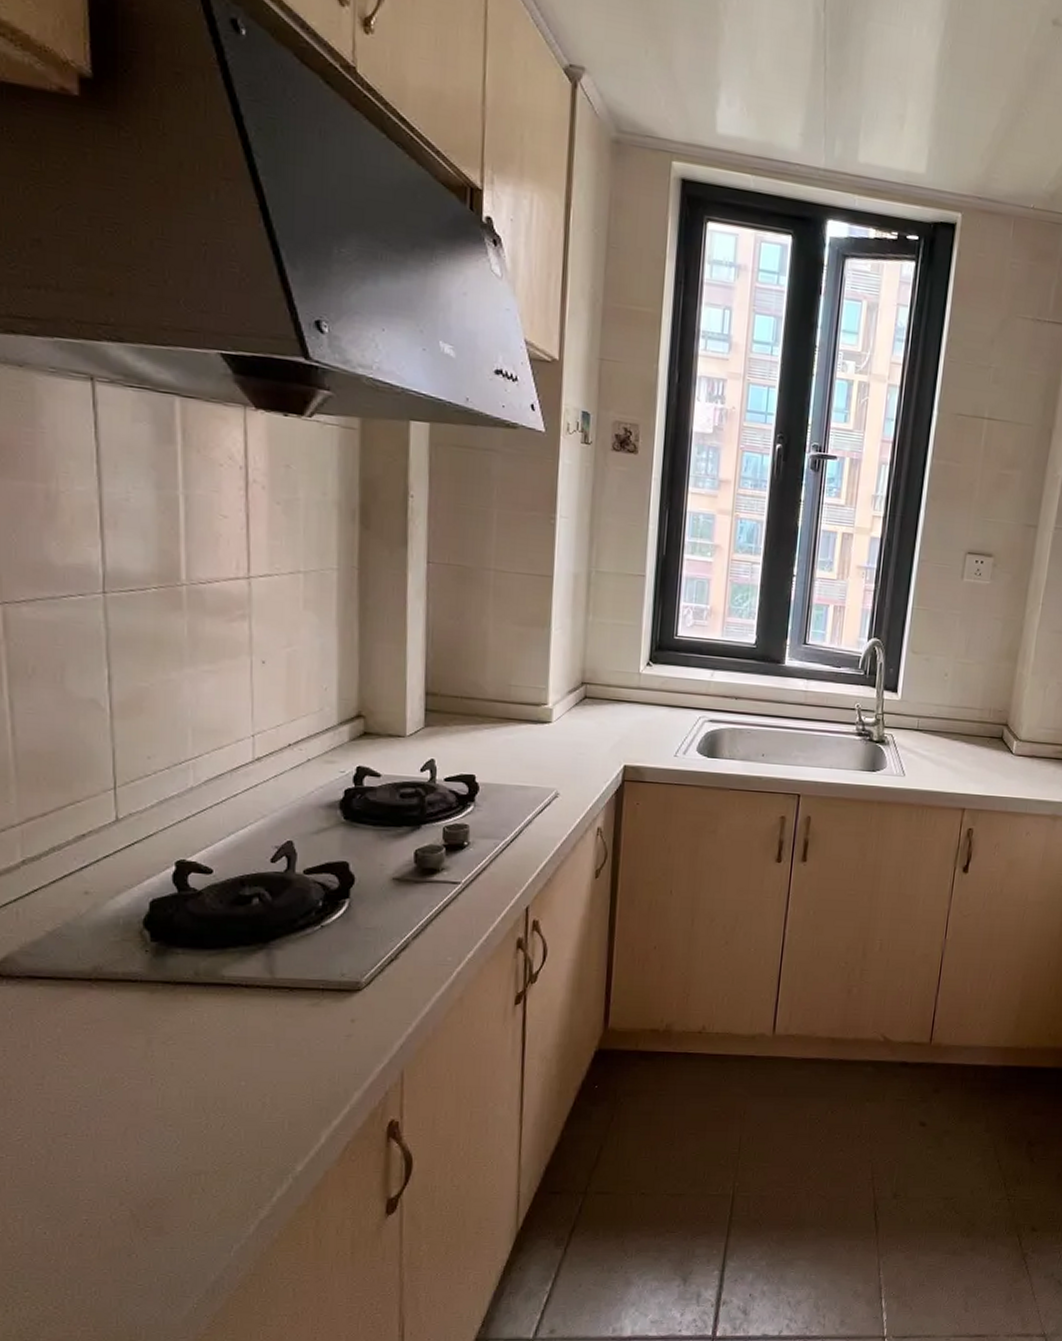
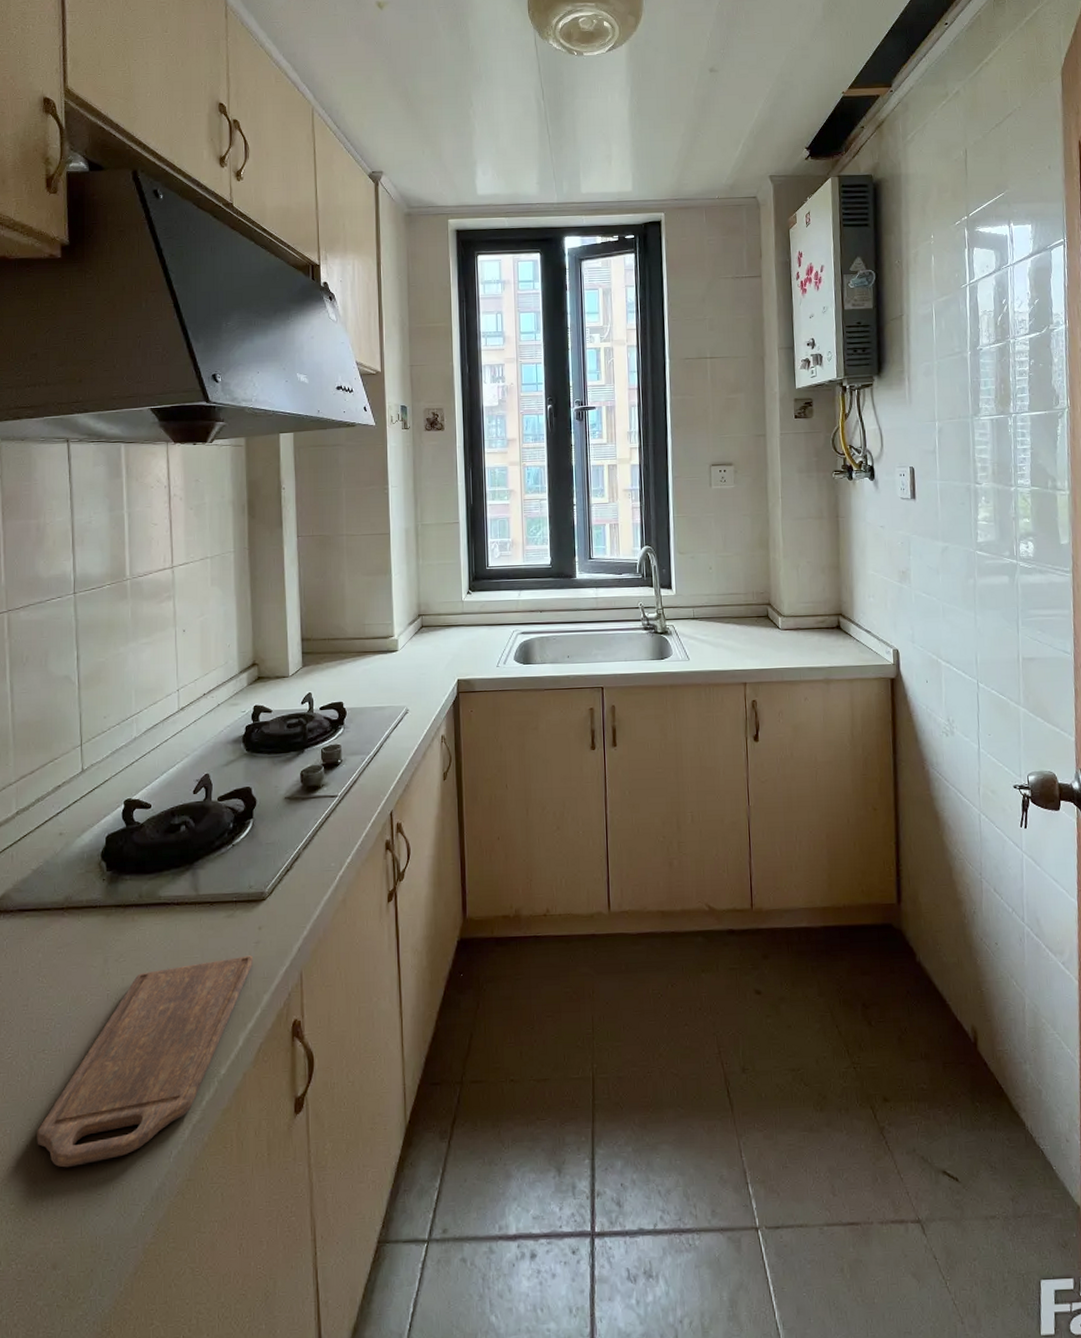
cutting board: none [58,1049,343,1257] -> present [37,955,254,1168]

